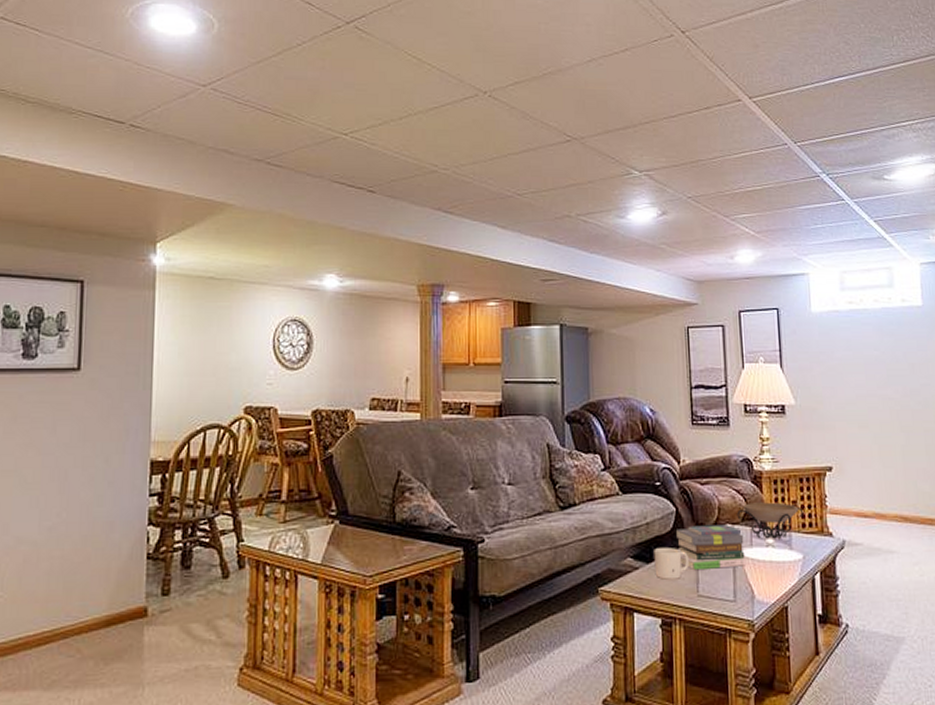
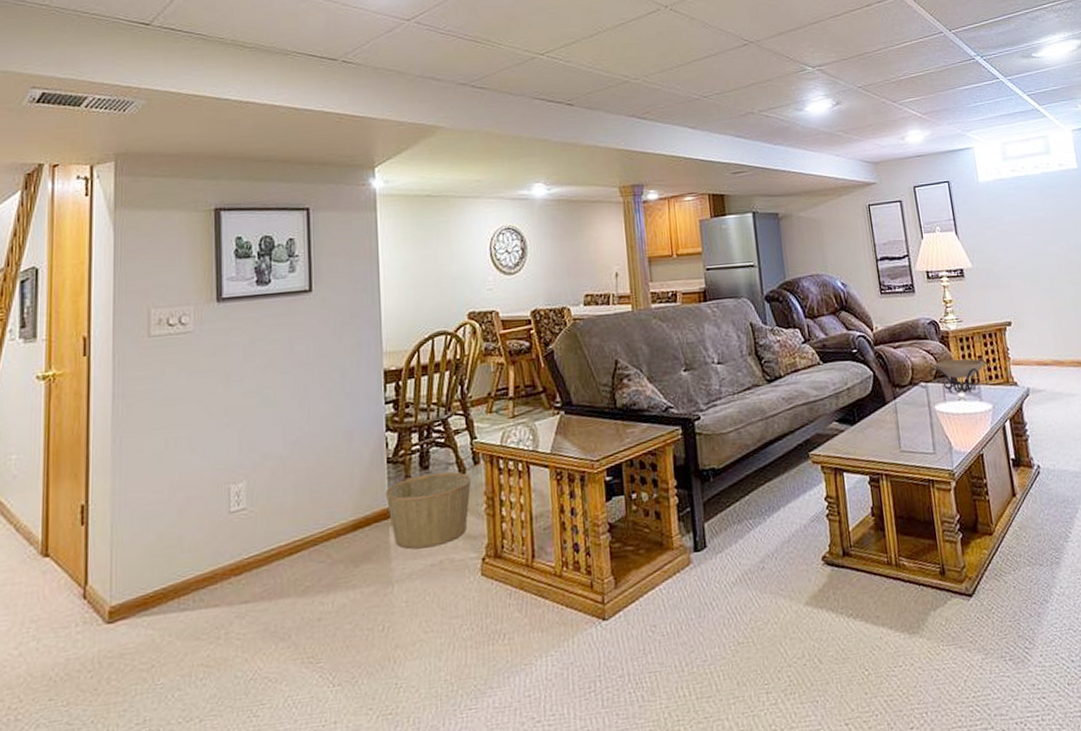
basket: none [142,573,235,652] -> present [385,472,472,550]
mug: present [654,548,690,580] -> none [856,409,890,440]
books: present [676,525,745,571] -> none [875,383,941,429]

